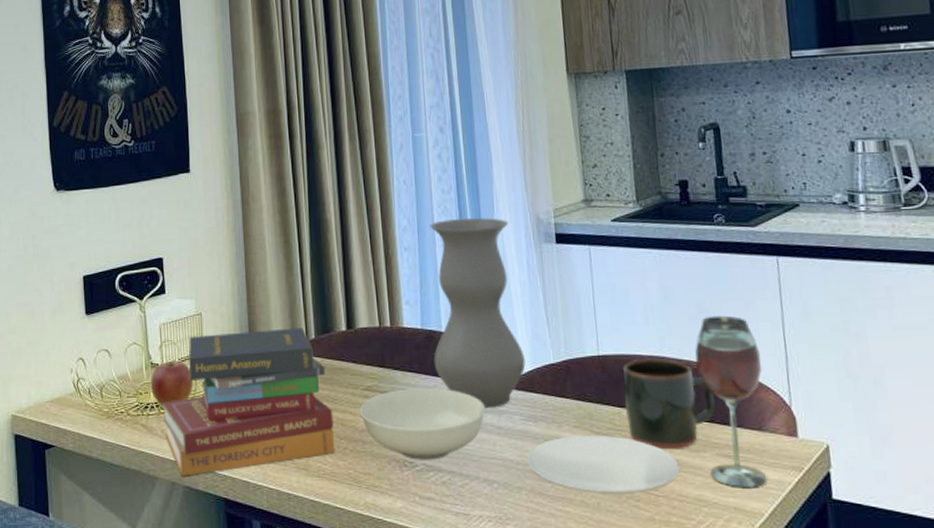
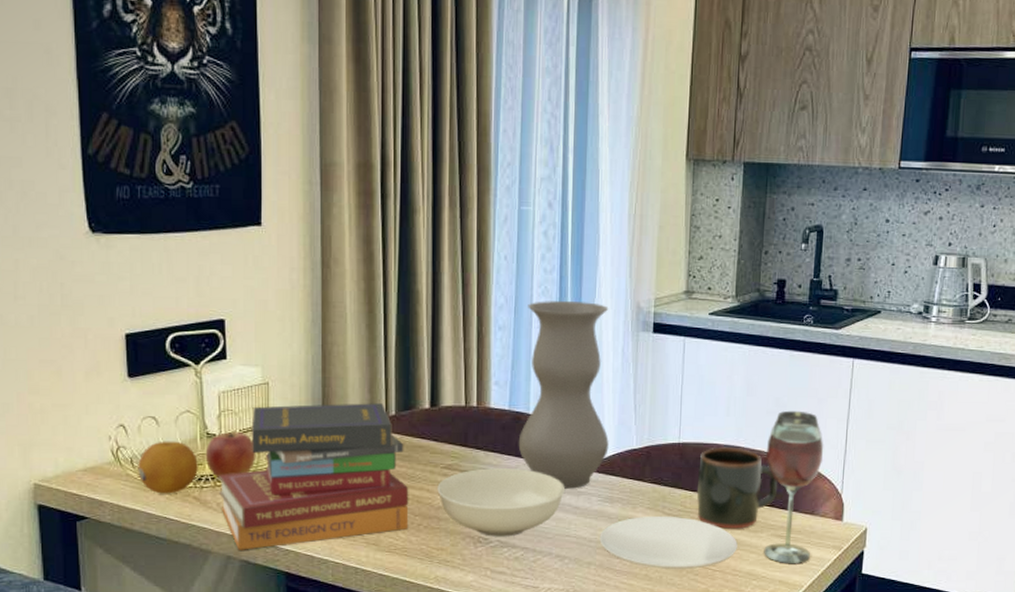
fruit: none [94,371,145,422] -> present [138,441,198,494]

